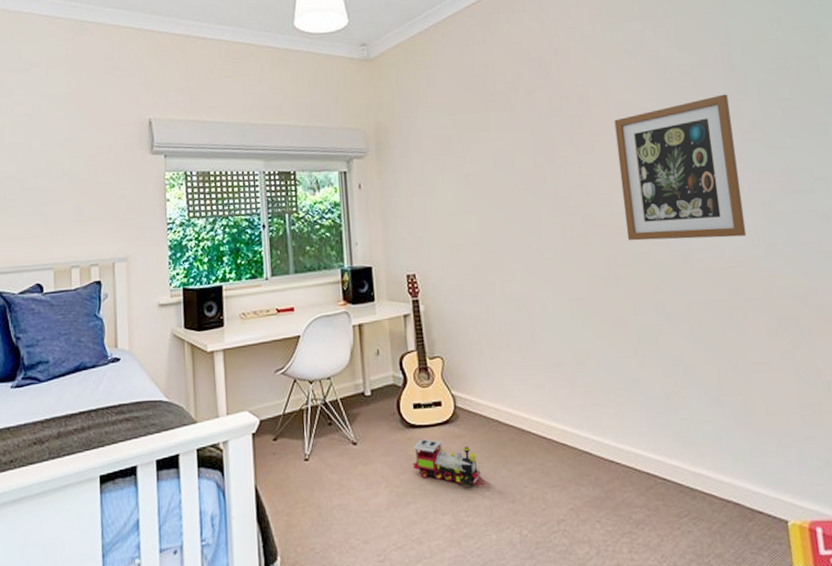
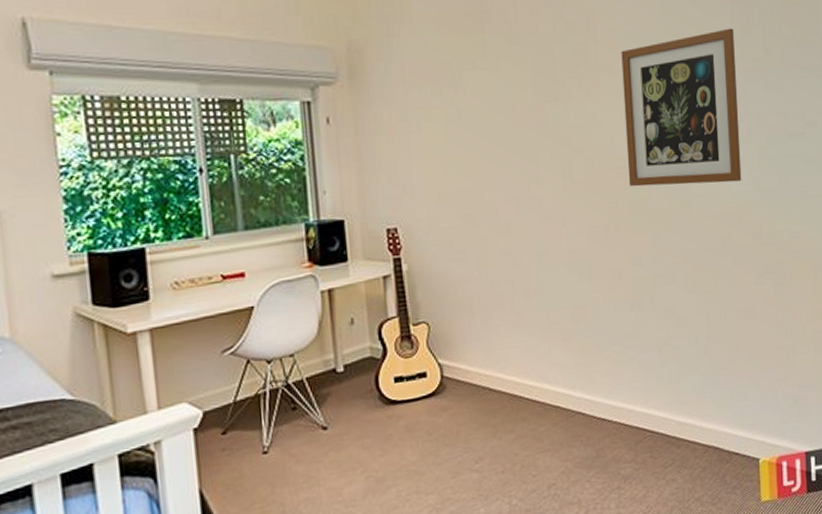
toy train: present [412,439,490,486] -> none [393,415,479,461]

